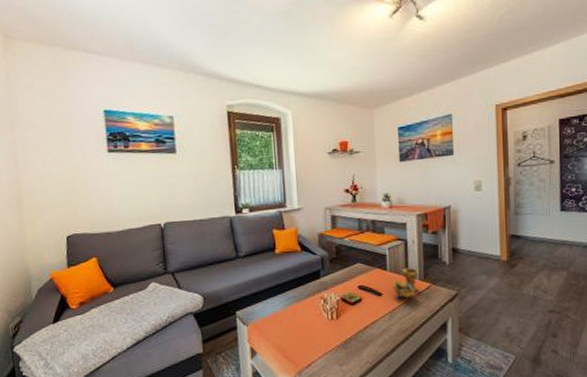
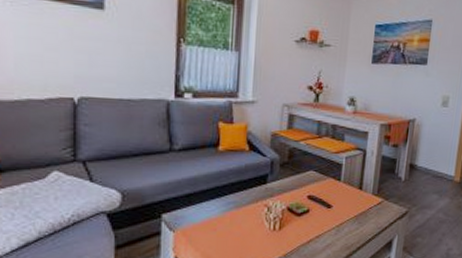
decorative bowl: present [392,267,418,300] -> none [344,180,373,214]

